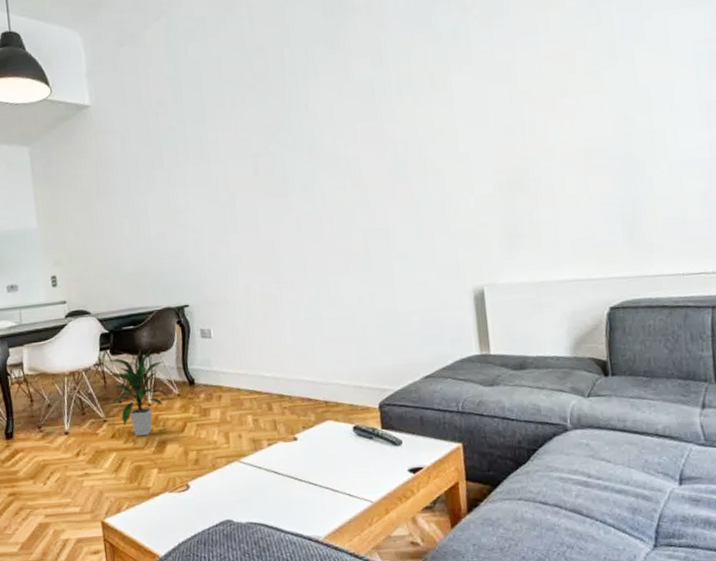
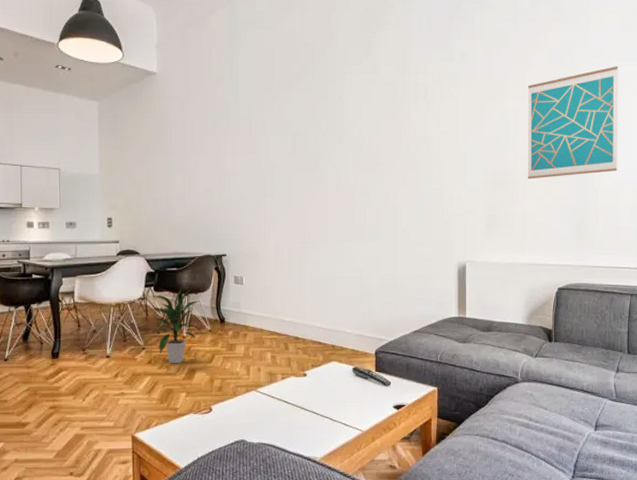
wall art: none [542,17,676,175] -> present [527,66,618,179]

